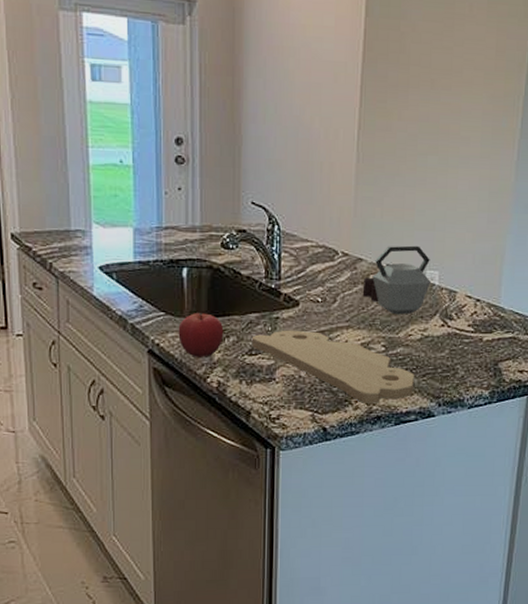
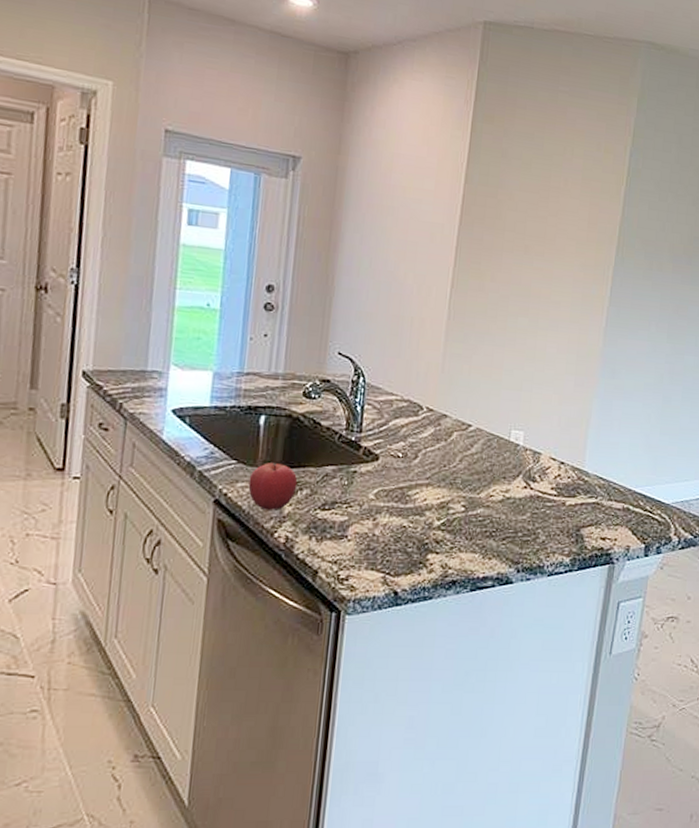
cutting board: present [251,330,415,403] -> none [325,484,495,567]
kettle: present [362,245,431,315] -> none [445,403,516,475]

